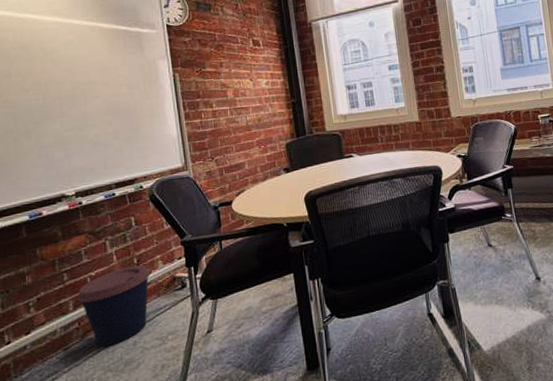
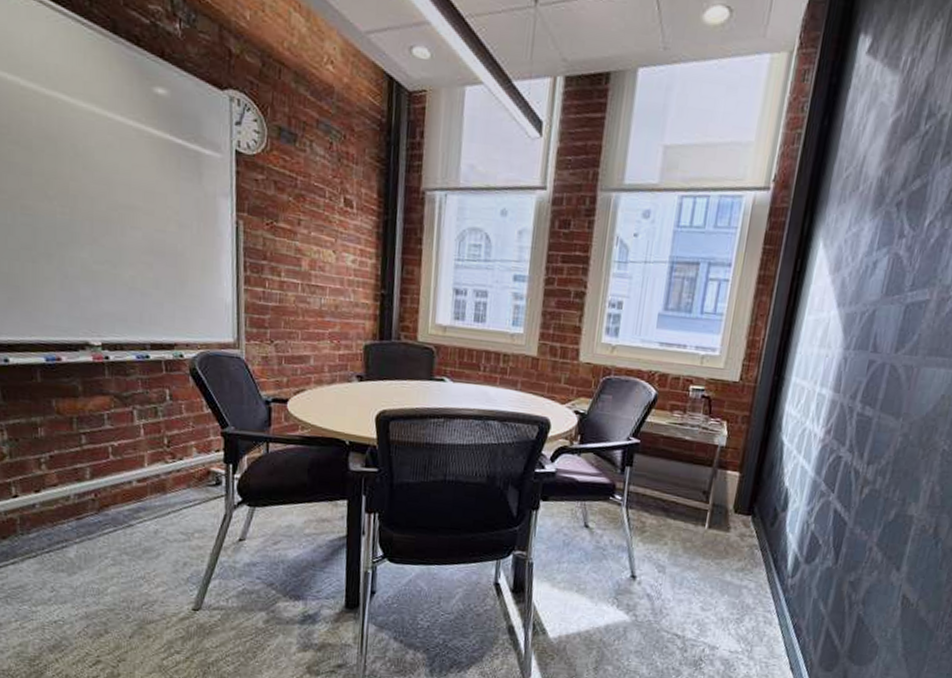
coffee cup: present [78,265,151,347] -> none [96,445,182,528]

